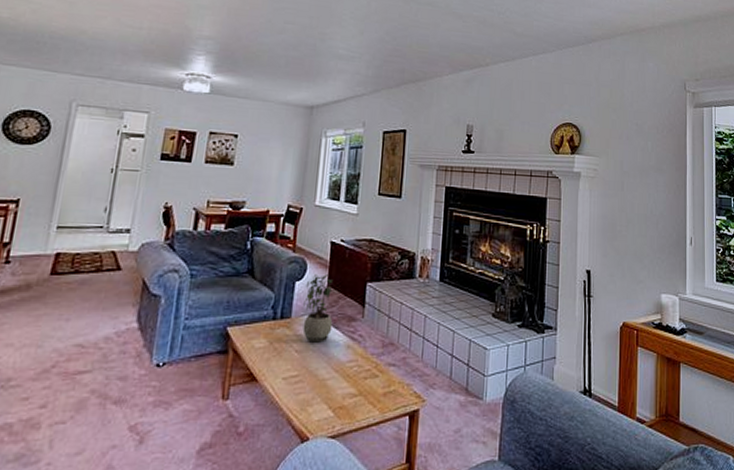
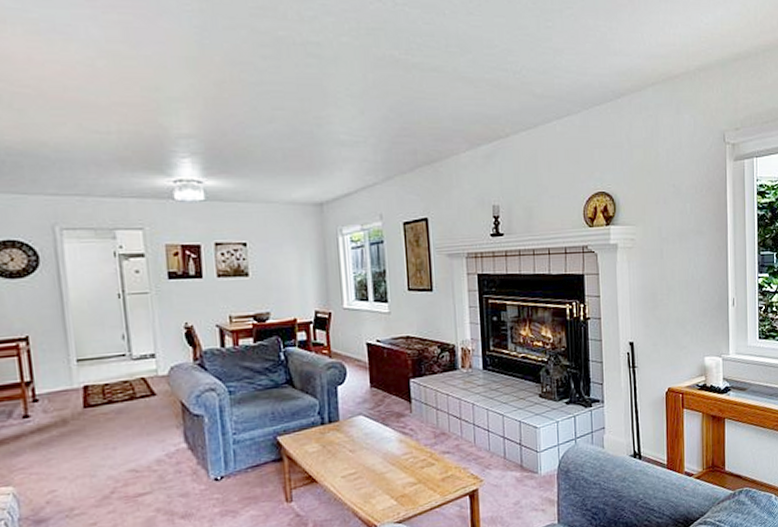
potted plant: present [302,274,334,343] -> none [348,376,382,442]

